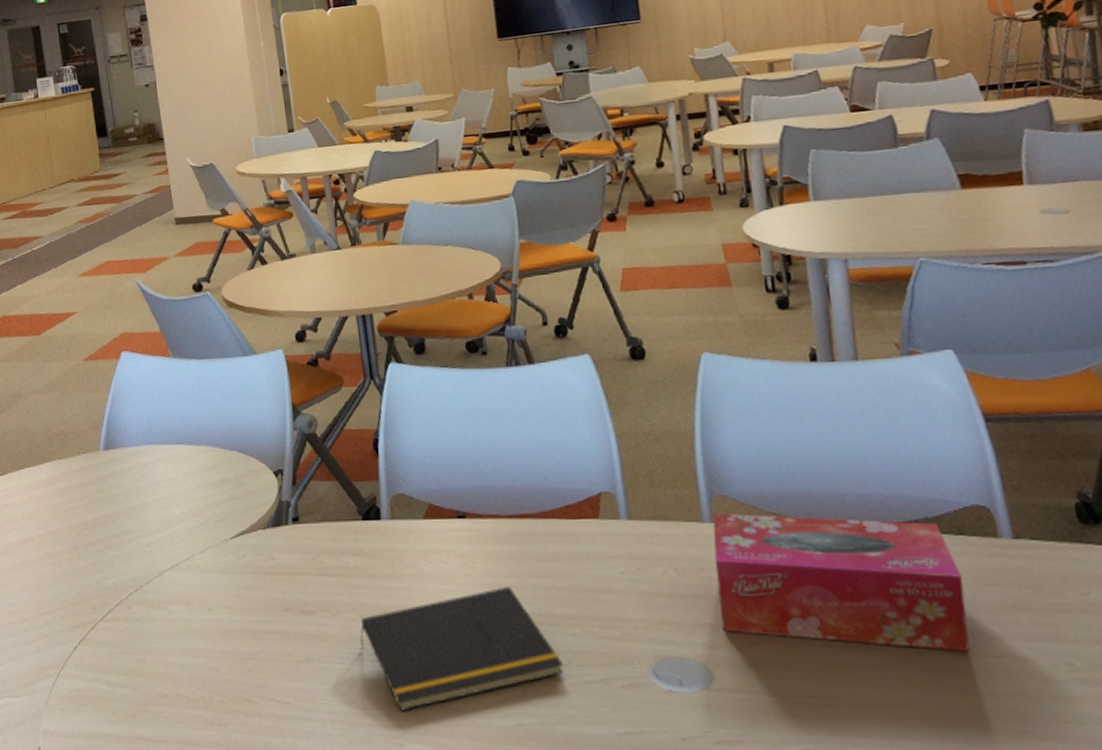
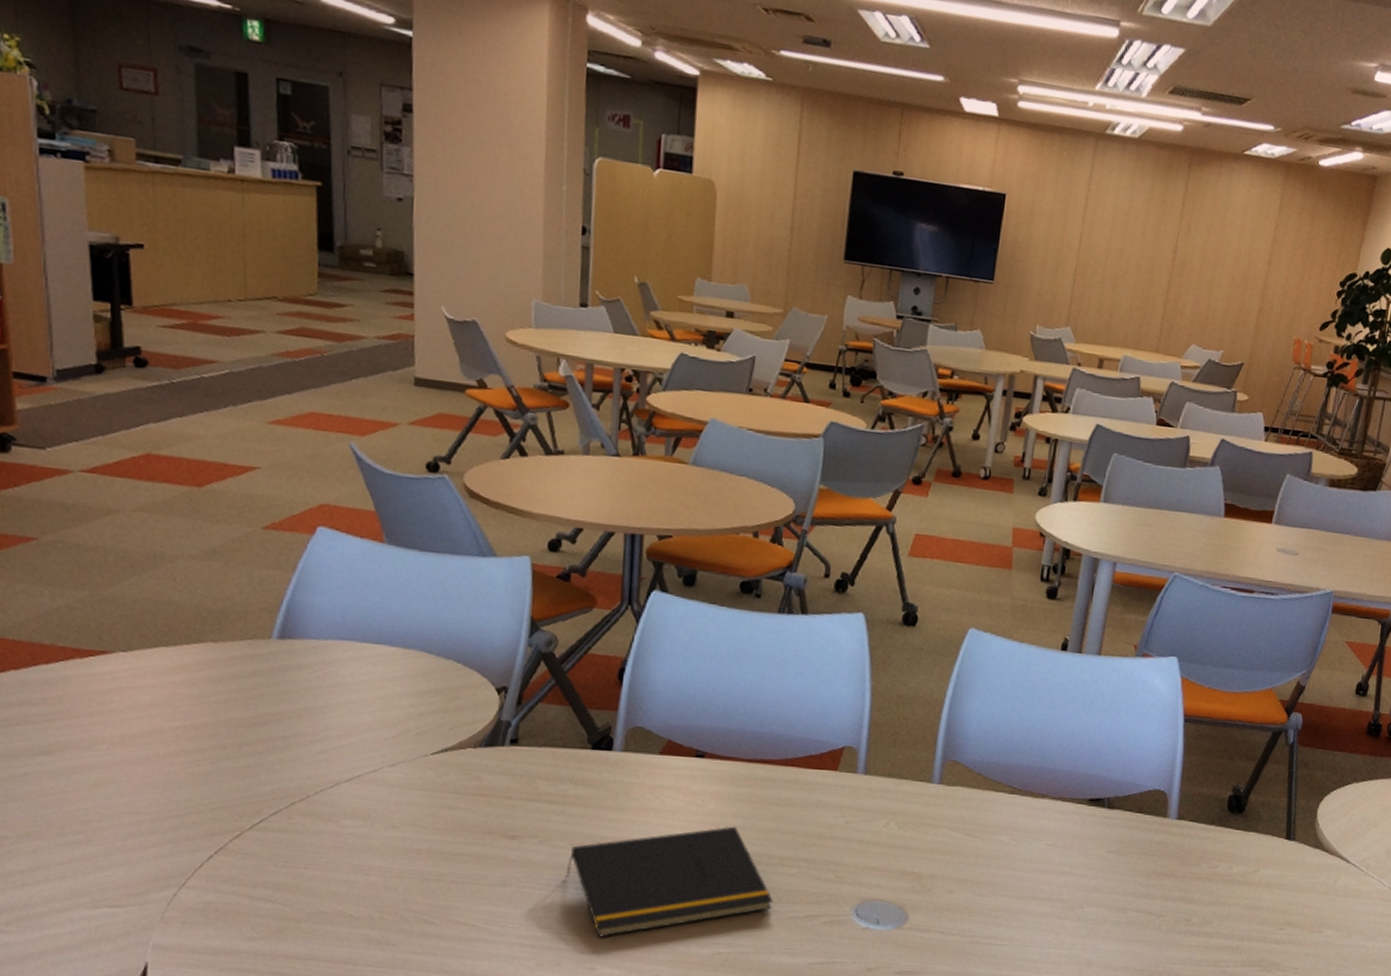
tissue box: present [712,513,970,652] -> none [926,776,1131,907]

